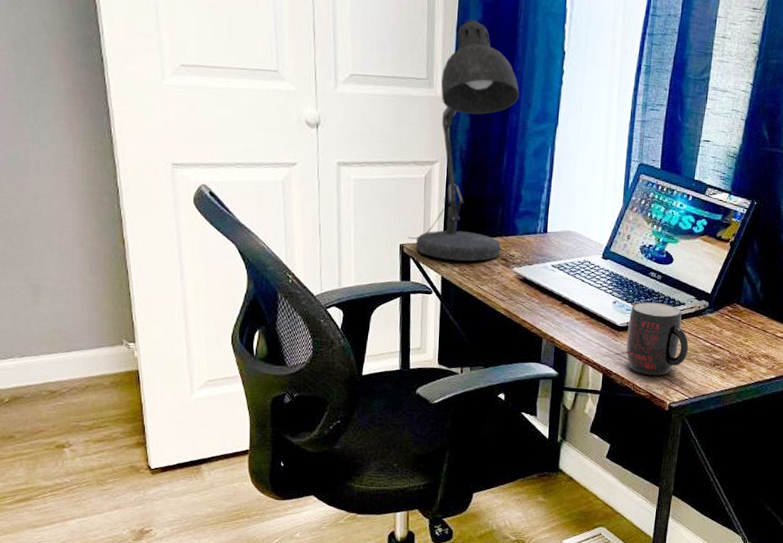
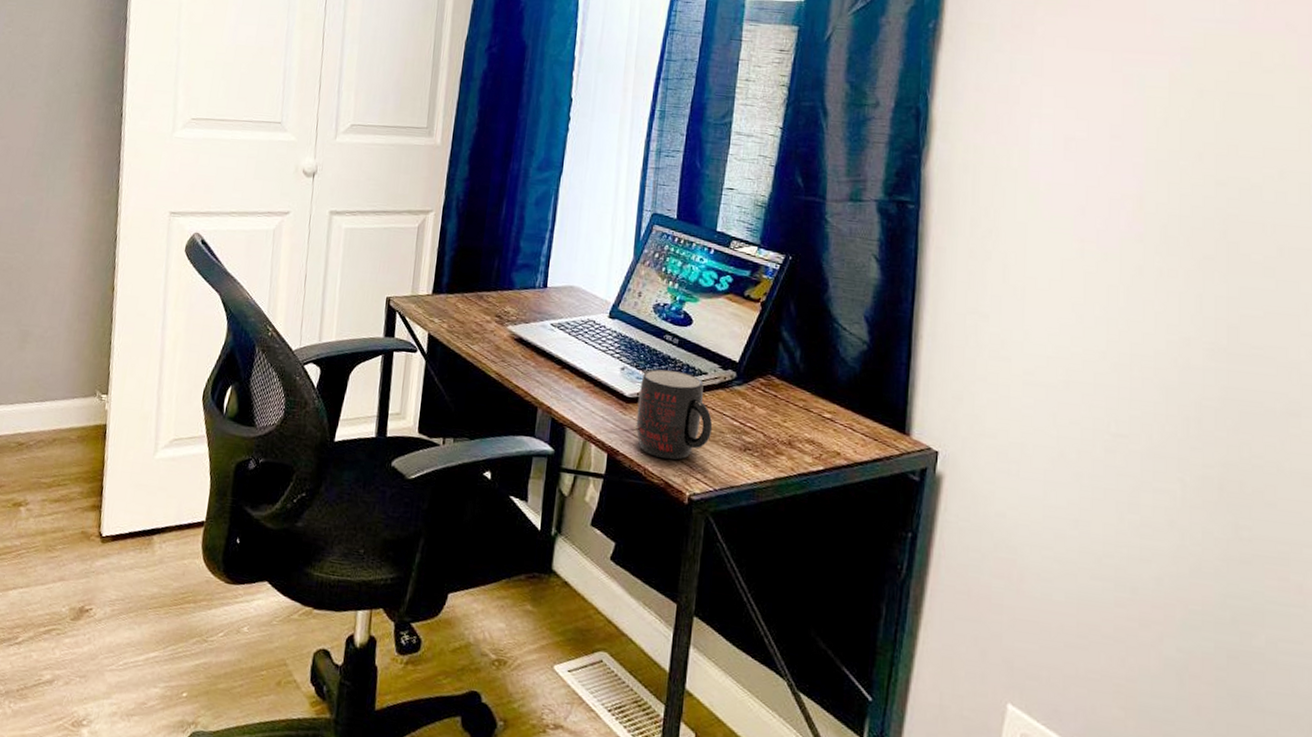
desk lamp: present [407,19,520,262] -> none [395,69,523,318]

